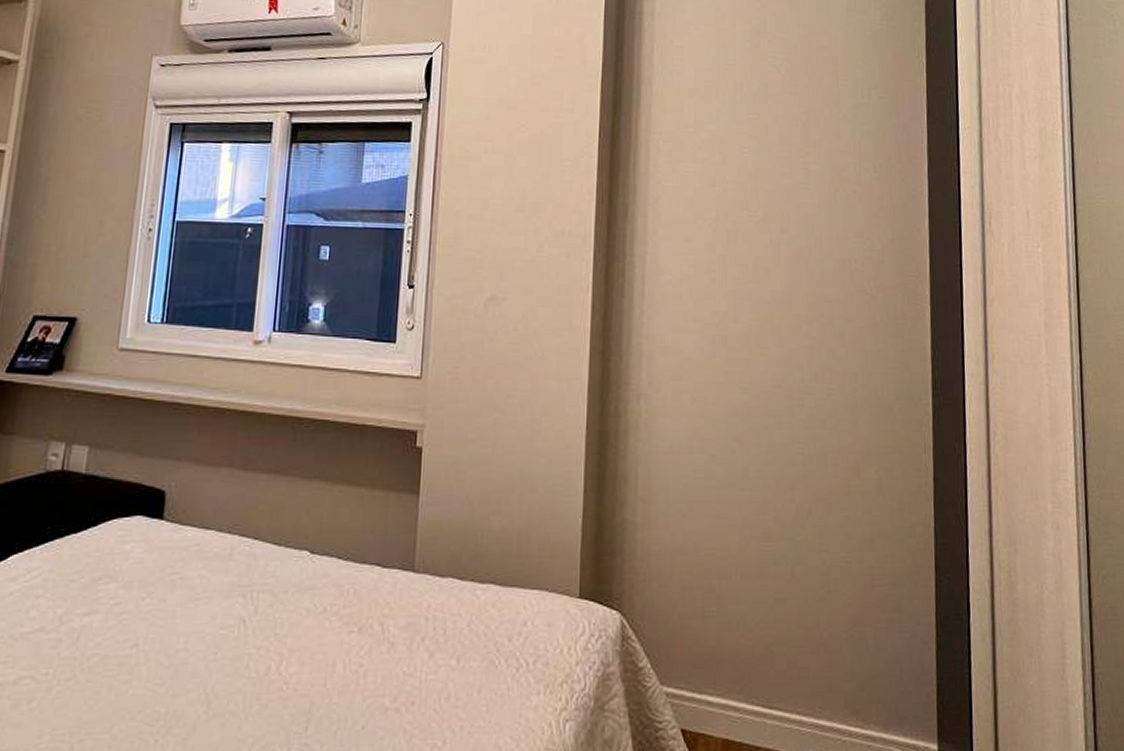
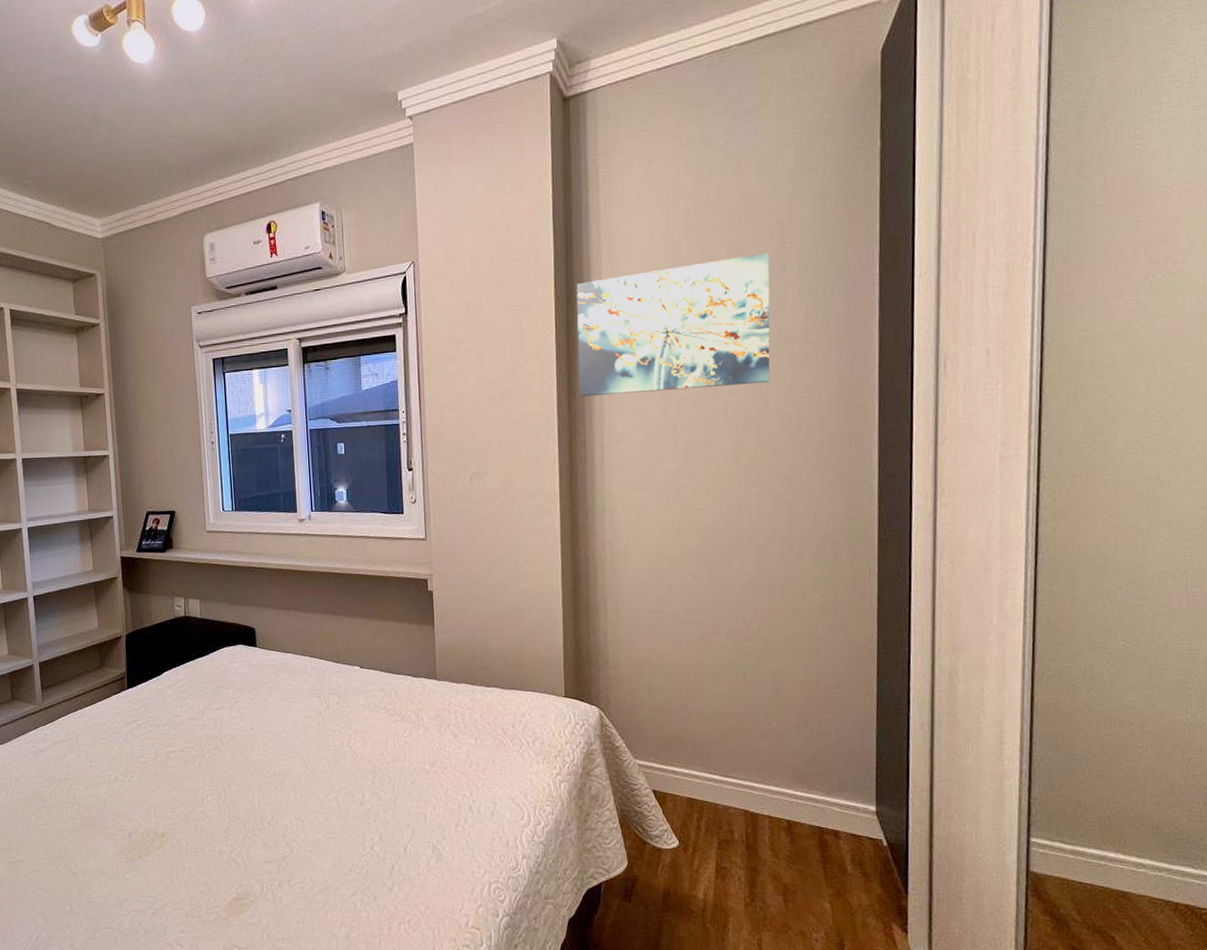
wall art: none [621,86,824,223] -> present [576,252,770,397]

